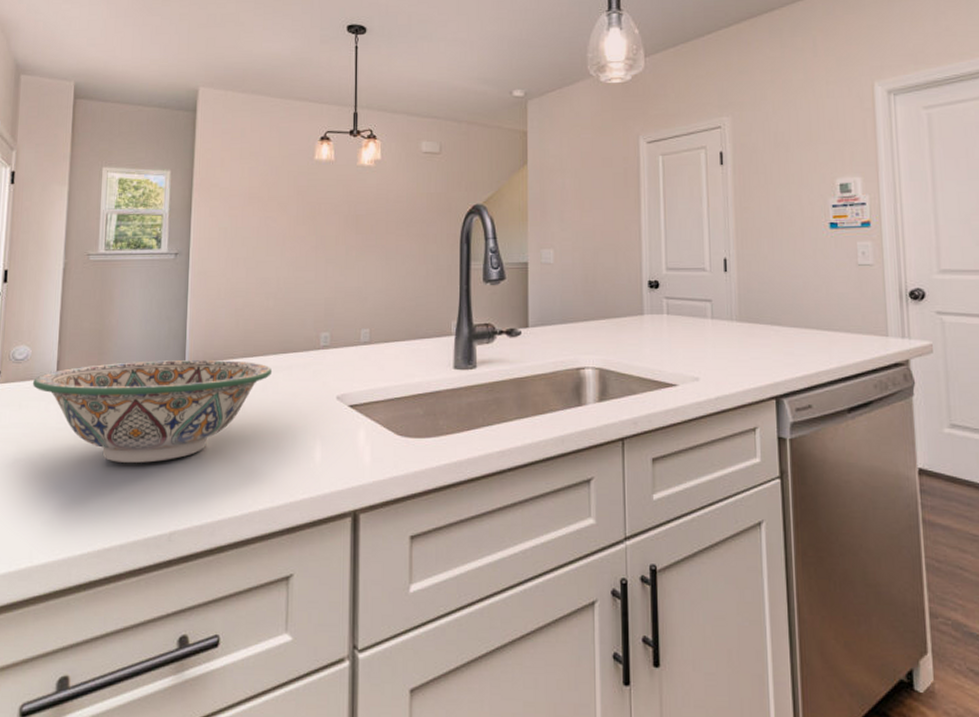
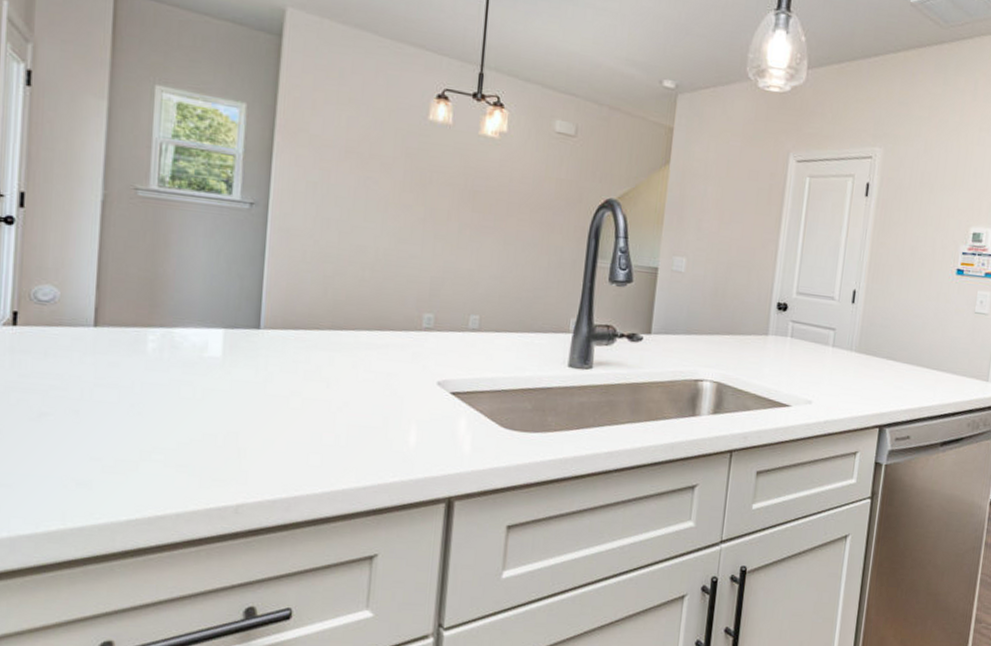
decorative bowl: present [32,360,273,463] -> none [61,318,365,431]

